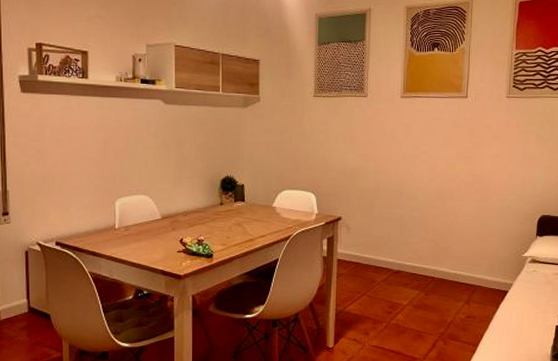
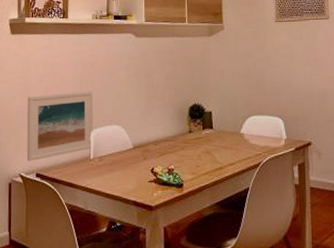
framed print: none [43,158,118,230] -> present [26,91,93,162]

